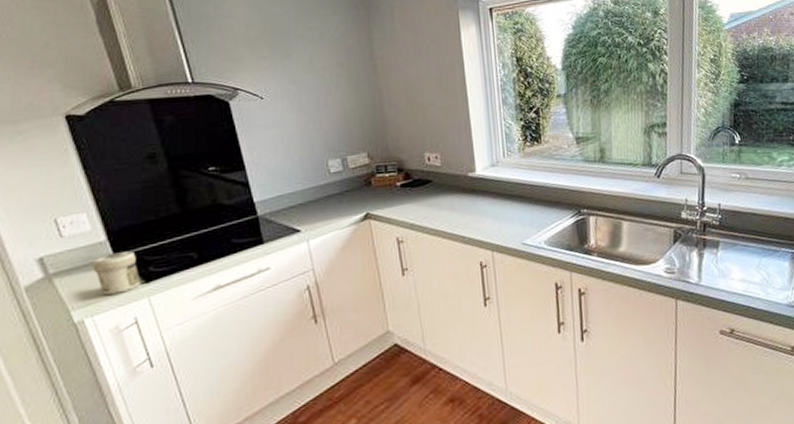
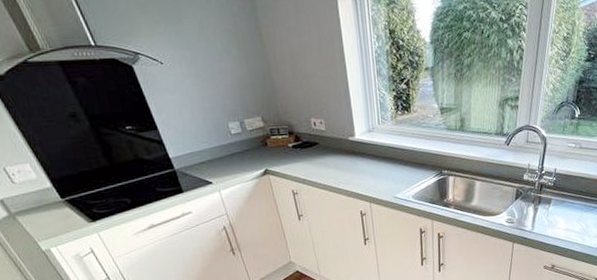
jar: present [92,251,141,295] -> none [45,196,89,230]

